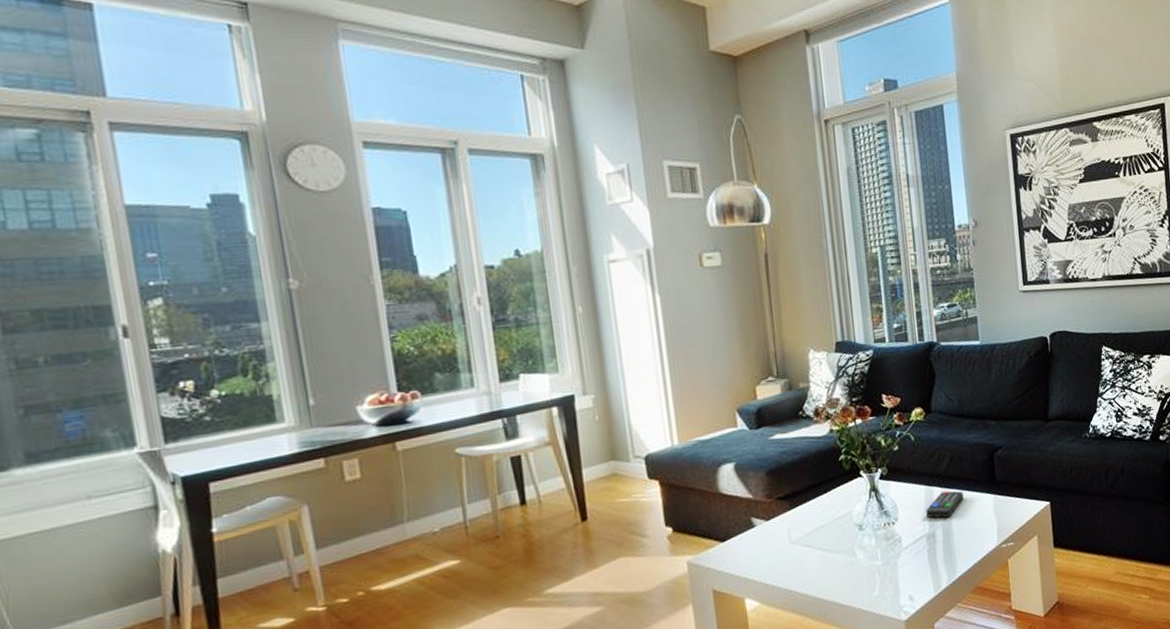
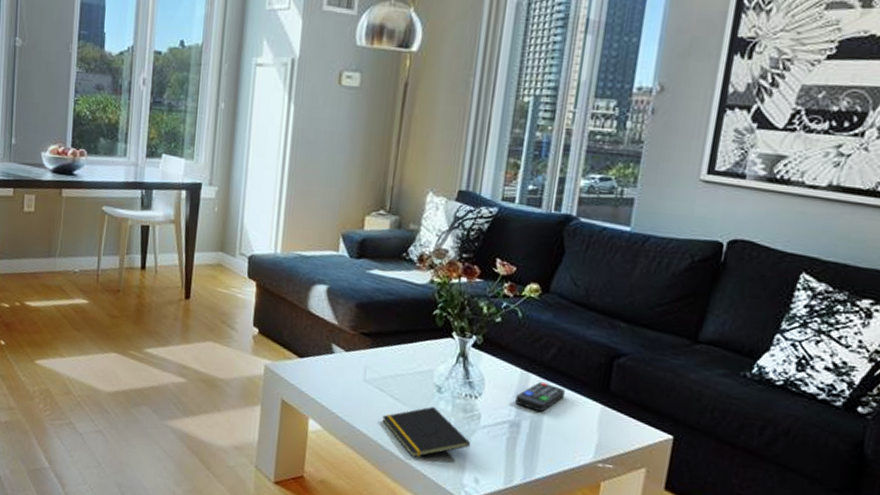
notepad: none [815,545,899,599] -> present [382,407,471,458]

